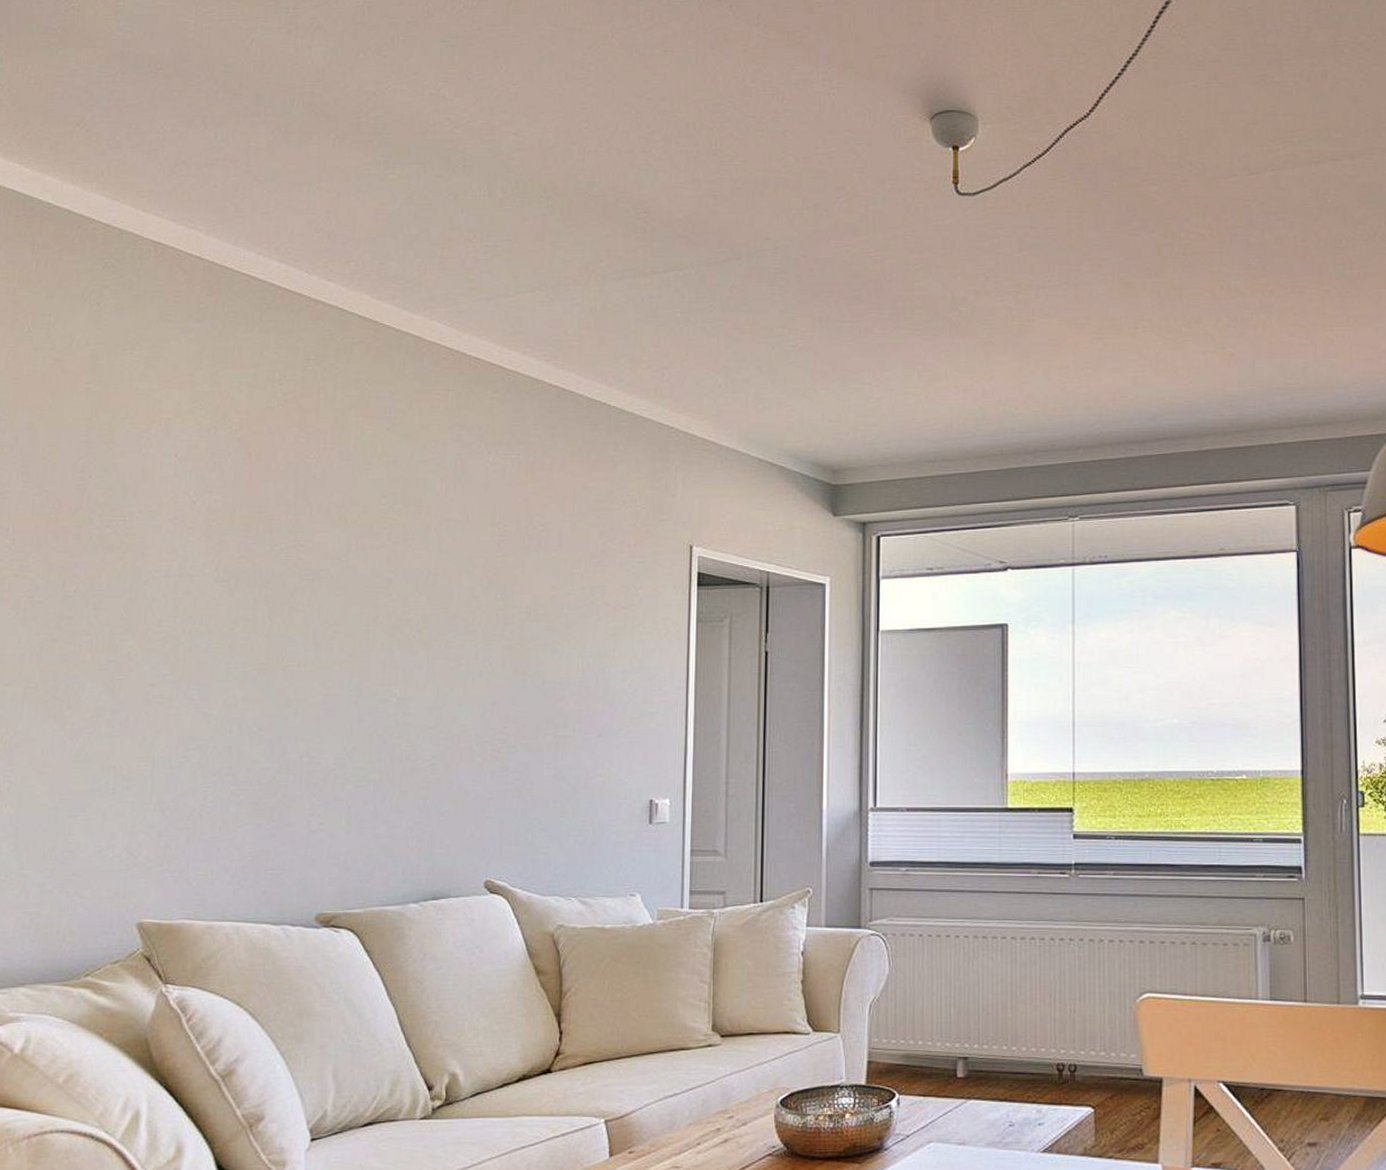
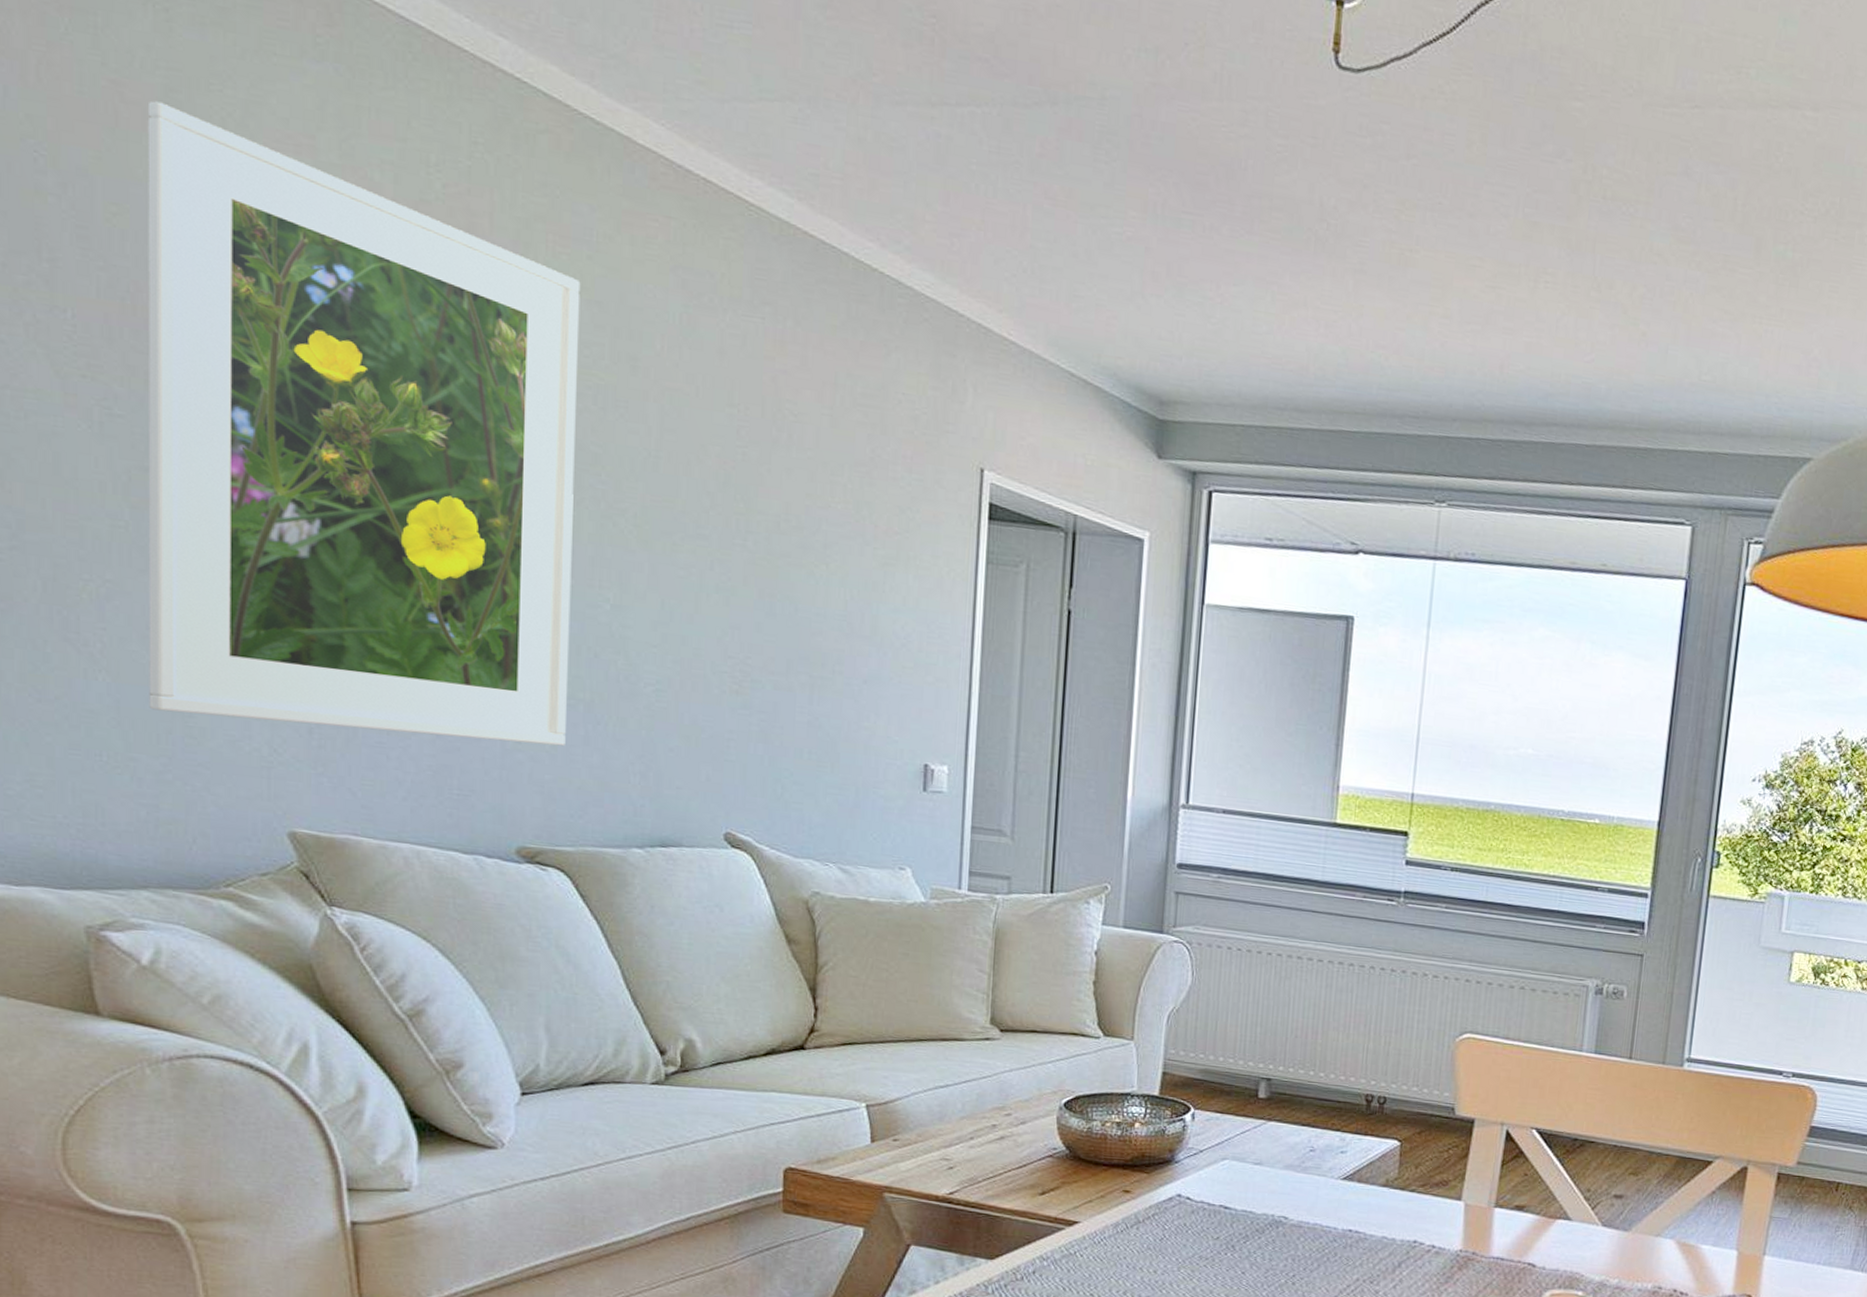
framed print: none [40,368,381,832] -> present [147,101,581,747]

